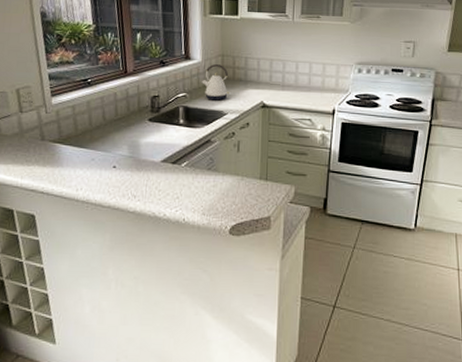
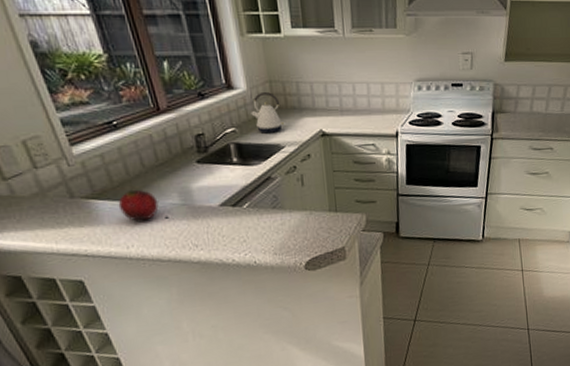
fruit: none [77,138,110,168] -> present [118,189,159,222]

